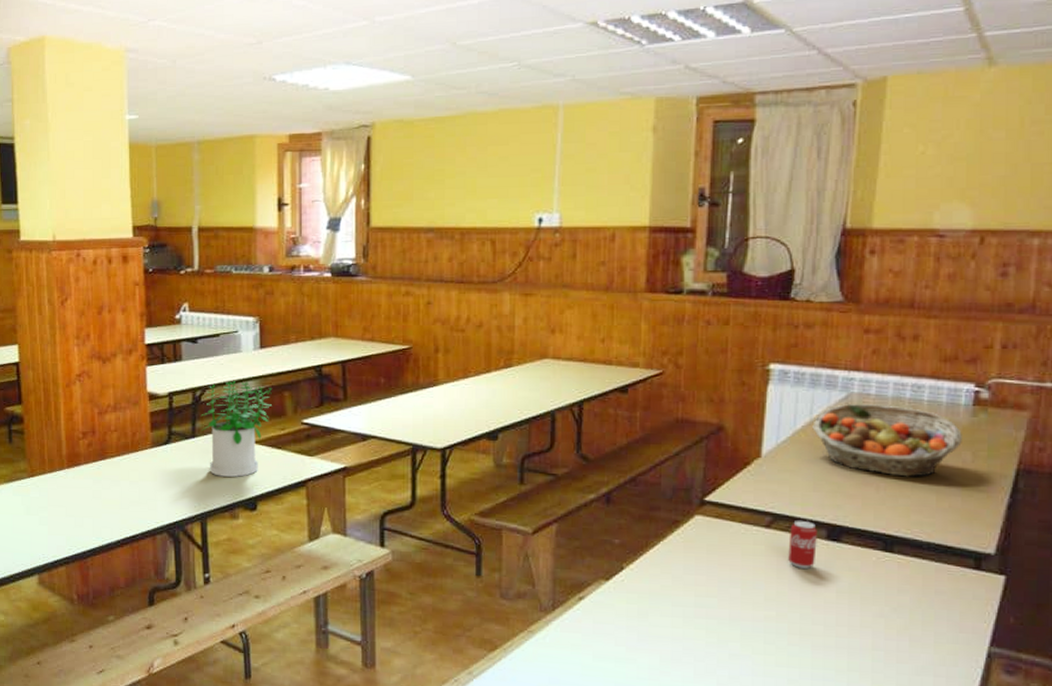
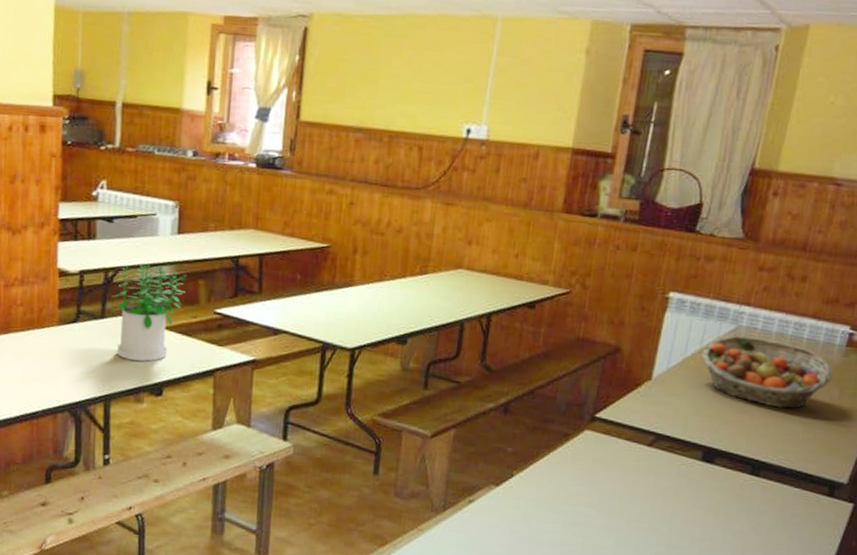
beverage can: present [788,520,817,569] -> none [665,441,694,486]

